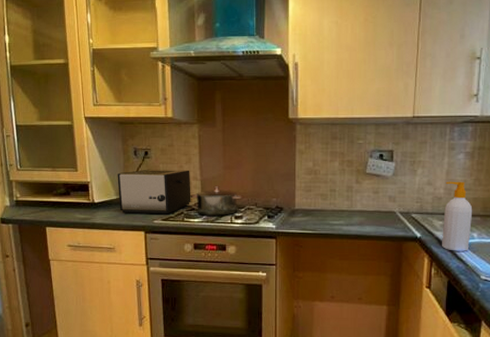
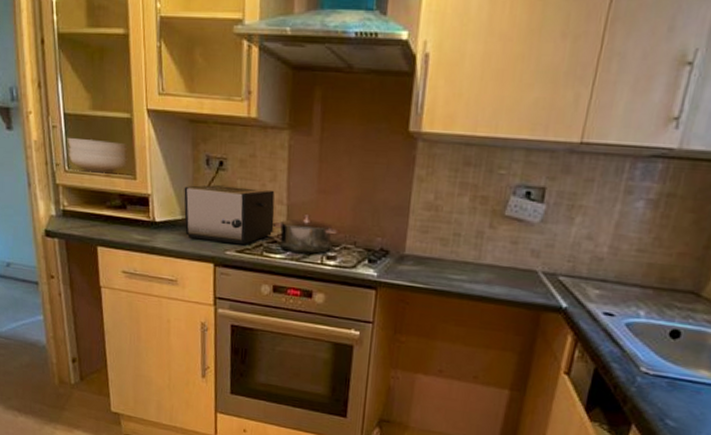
bowl: none [19,143,71,169] -> present [67,138,129,174]
soap bottle: present [442,181,473,251] -> none [594,237,645,333]

